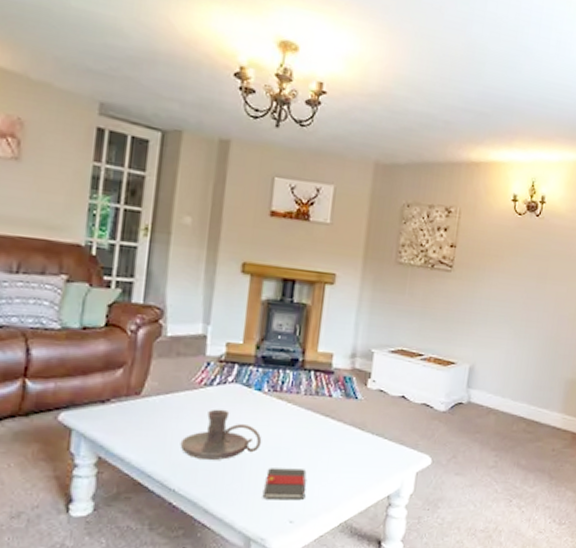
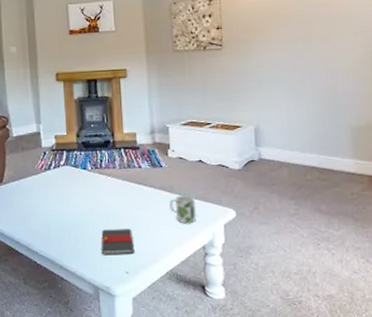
candle holder: present [180,409,262,460] -> none [35,187,94,227]
mug: none [357,434,389,468] -> present [169,195,197,224]

